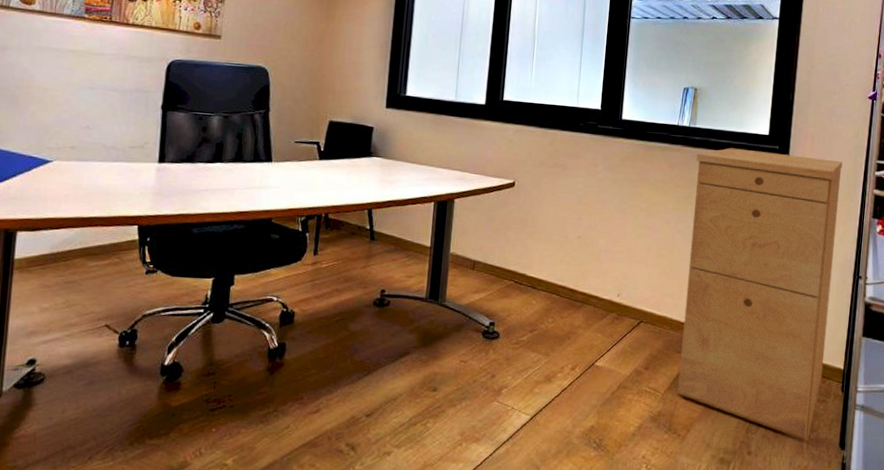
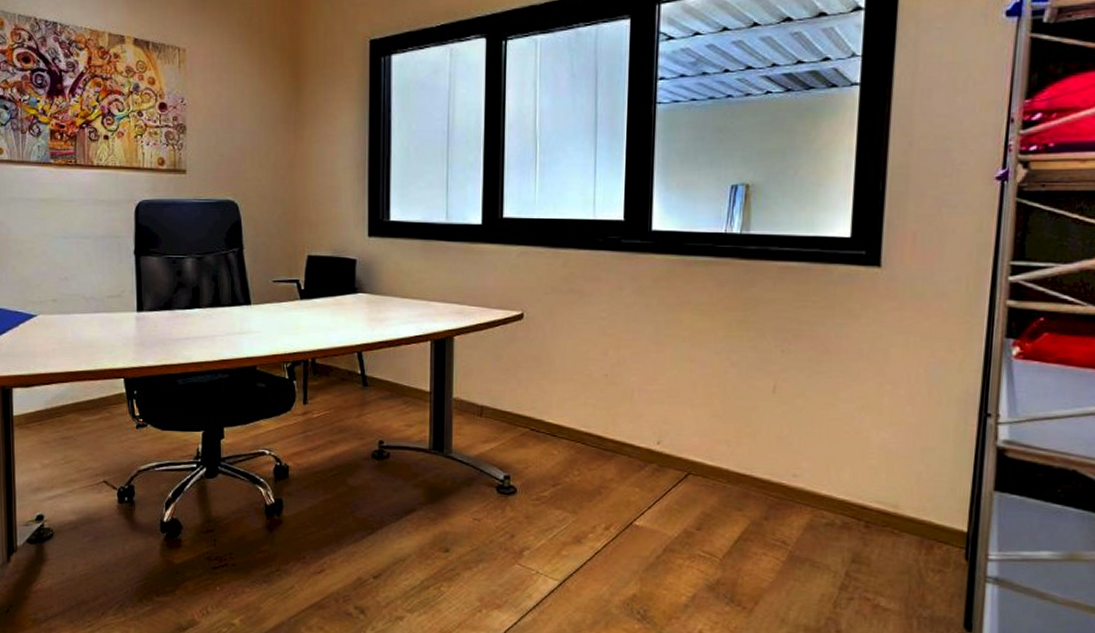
filing cabinet: present [677,148,843,441] -> none [740,257,959,620]

